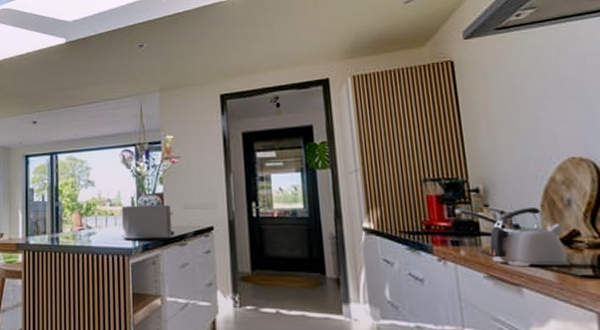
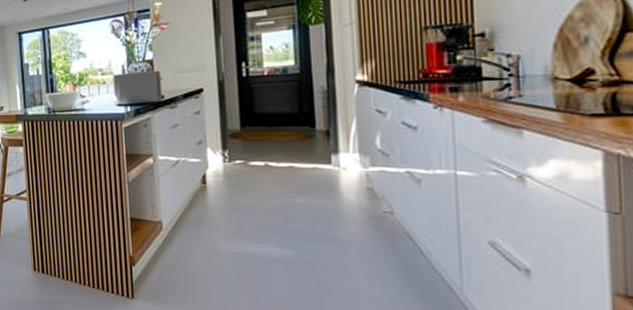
bowl: none [49,221,87,243] -> present [45,91,80,112]
kettle: present [489,208,570,267] -> none [492,48,579,110]

